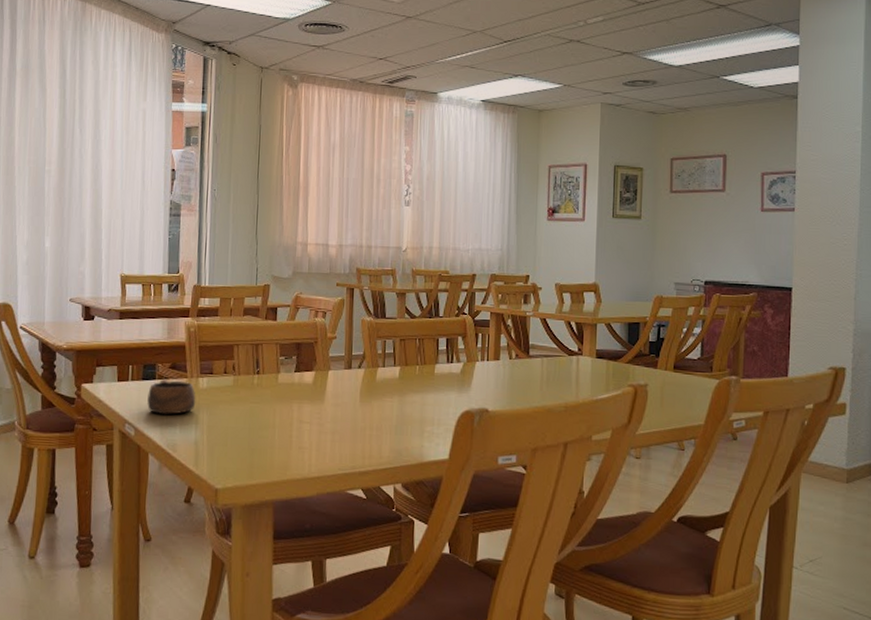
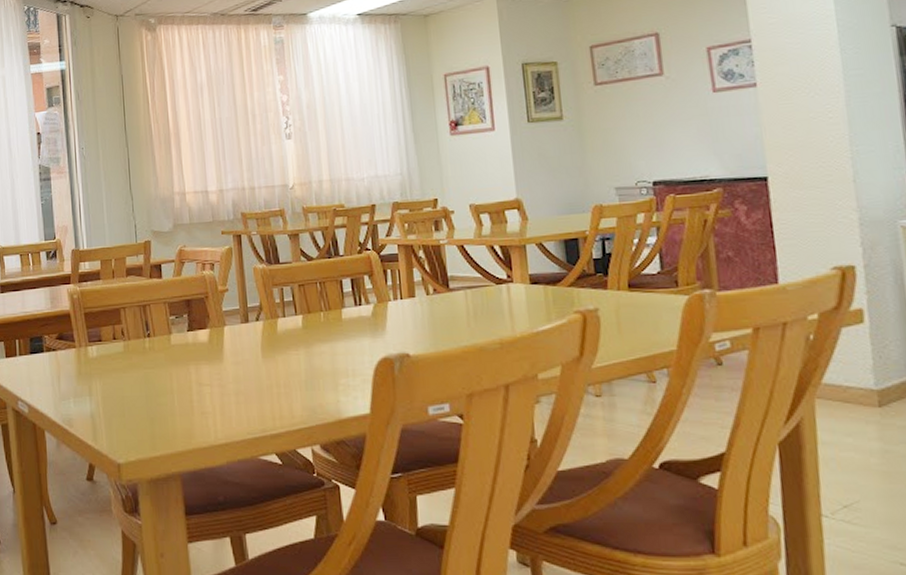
cup: present [147,378,196,415] -> none [37,350,88,389]

